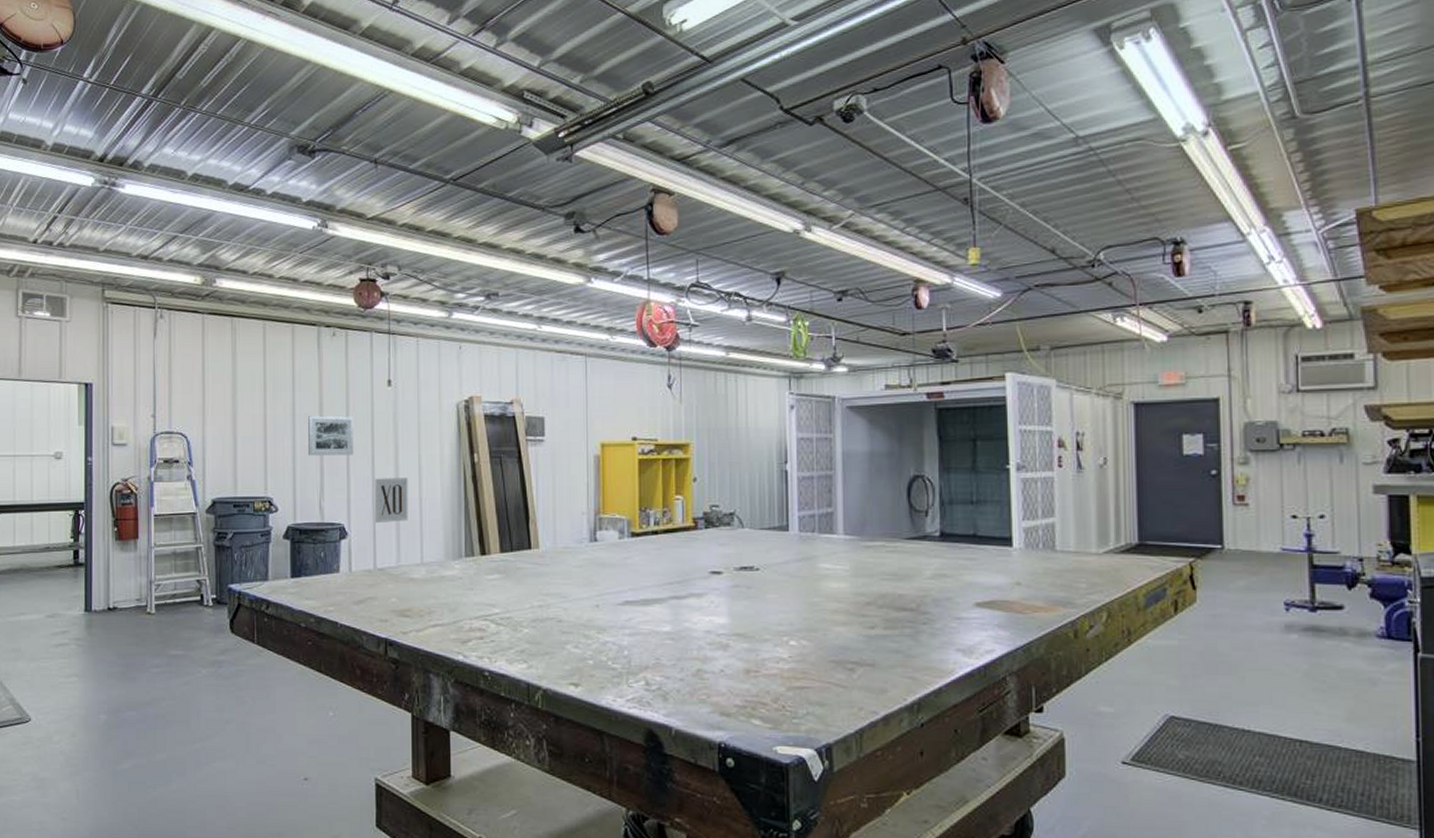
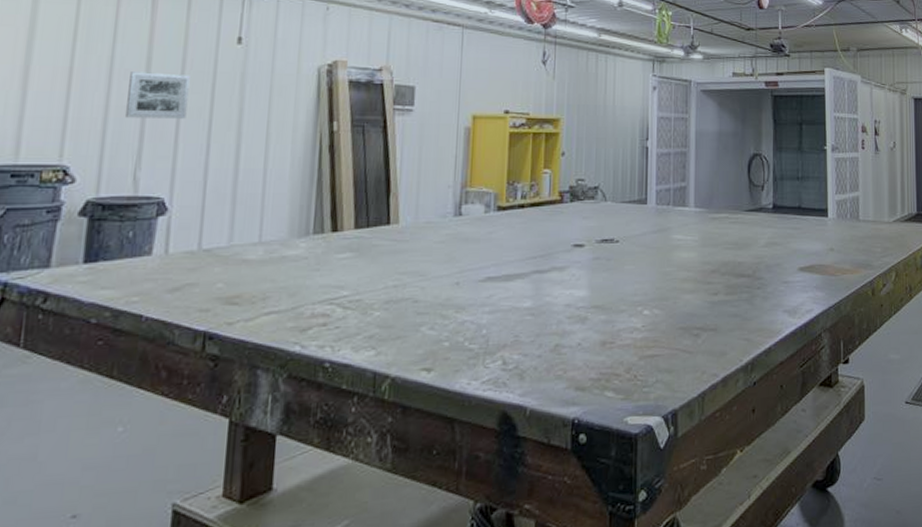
wall art: present [375,478,408,524] -> none [206,145,252,198]

